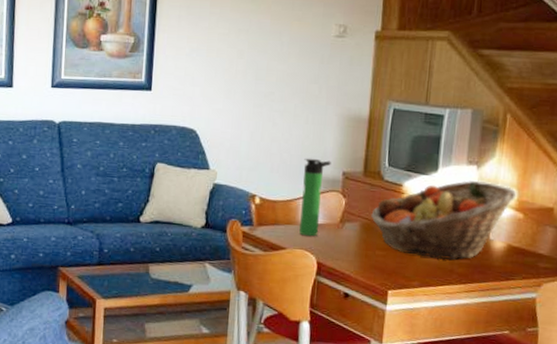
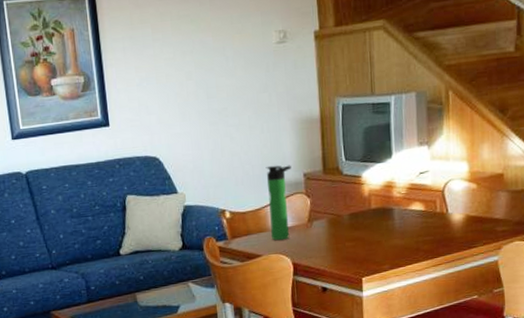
fruit basket: present [371,180,517,261] -> none [336,159,468,241]

